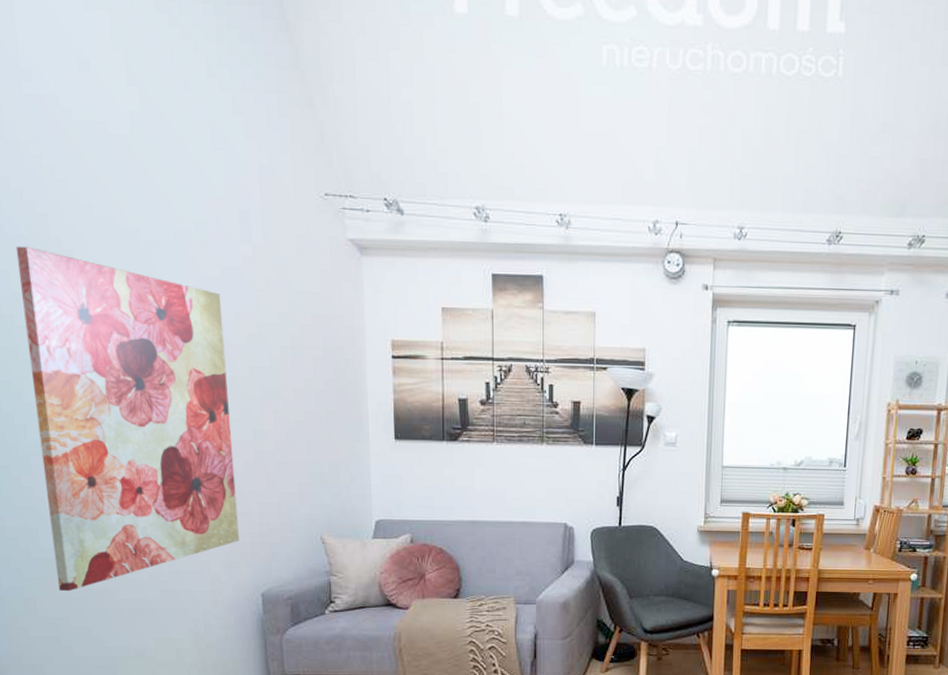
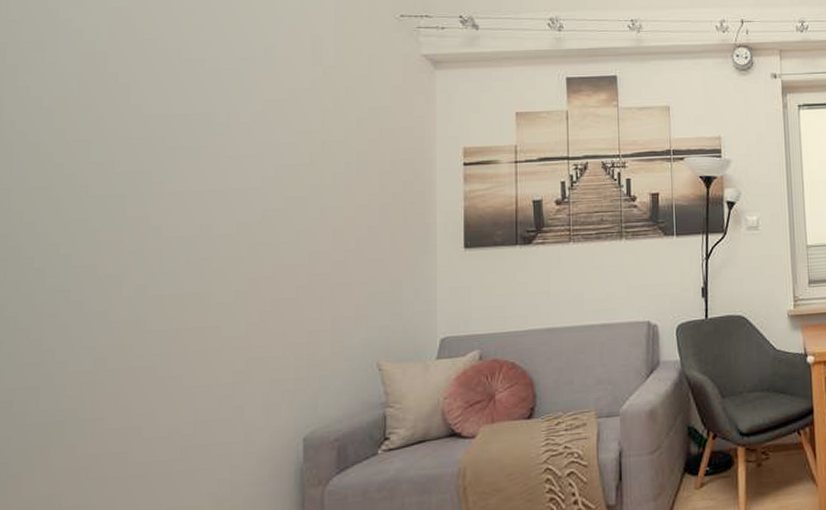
wall art: present [15,246,239,592] -> none [53,83,285,462]

